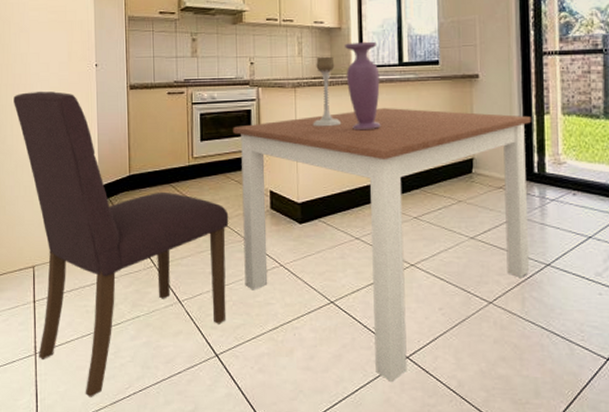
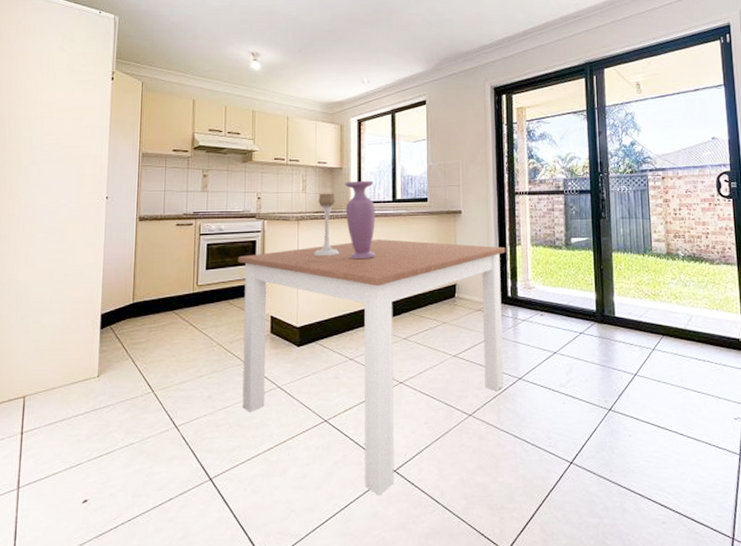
dining chair: present [14,91,229,397] -> none [18,221,230,531]

